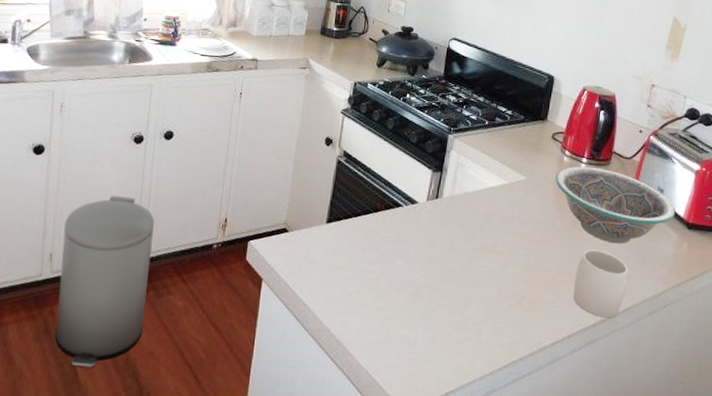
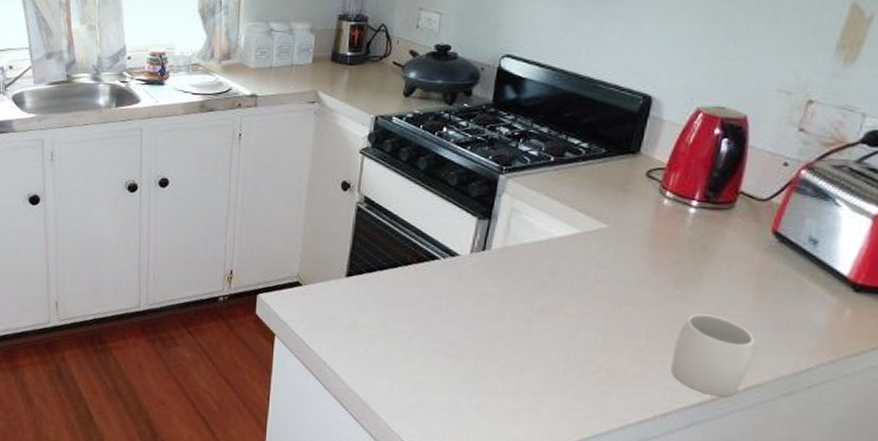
pedal bin: present [55,196,155,368] -> none [66,246,155,412]
bowl: present [555,166,676,244] -> none [649,210,836,309]

